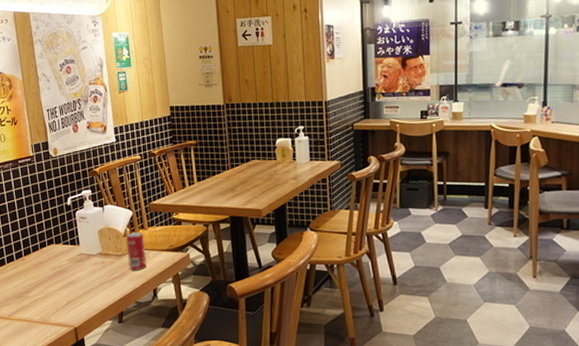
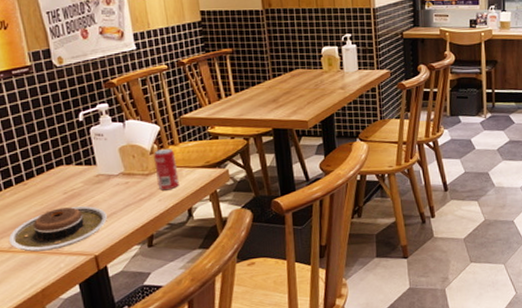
plate: none [8,282,86,320] -> present [8,206,107,252]

